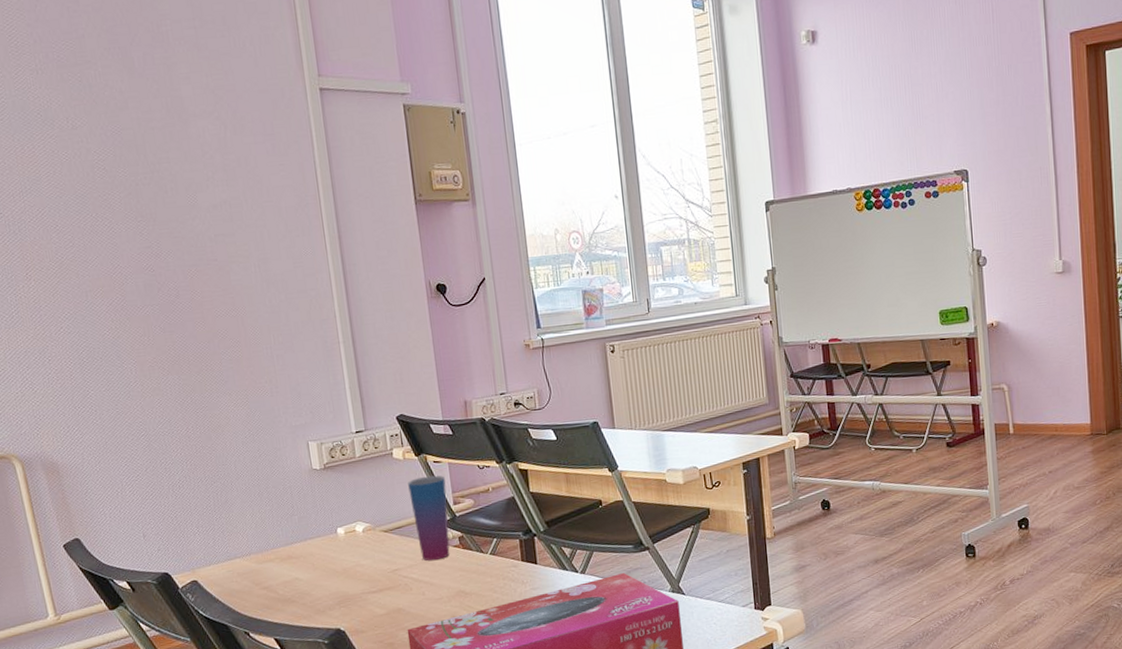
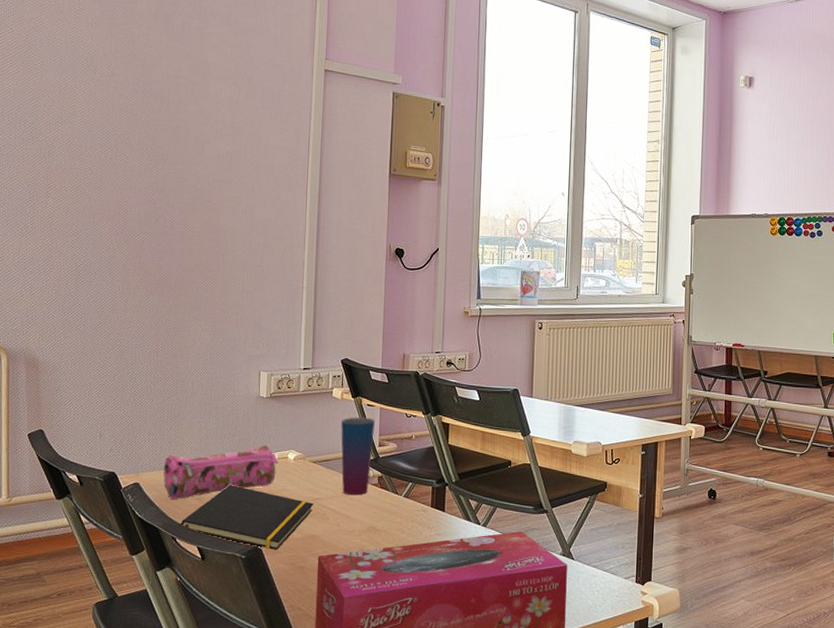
pencil case: none [220,520,347,593] -> present [163,445,279,500]
notepad: none [251,568,393,630] -> present [180,485,314,550]

